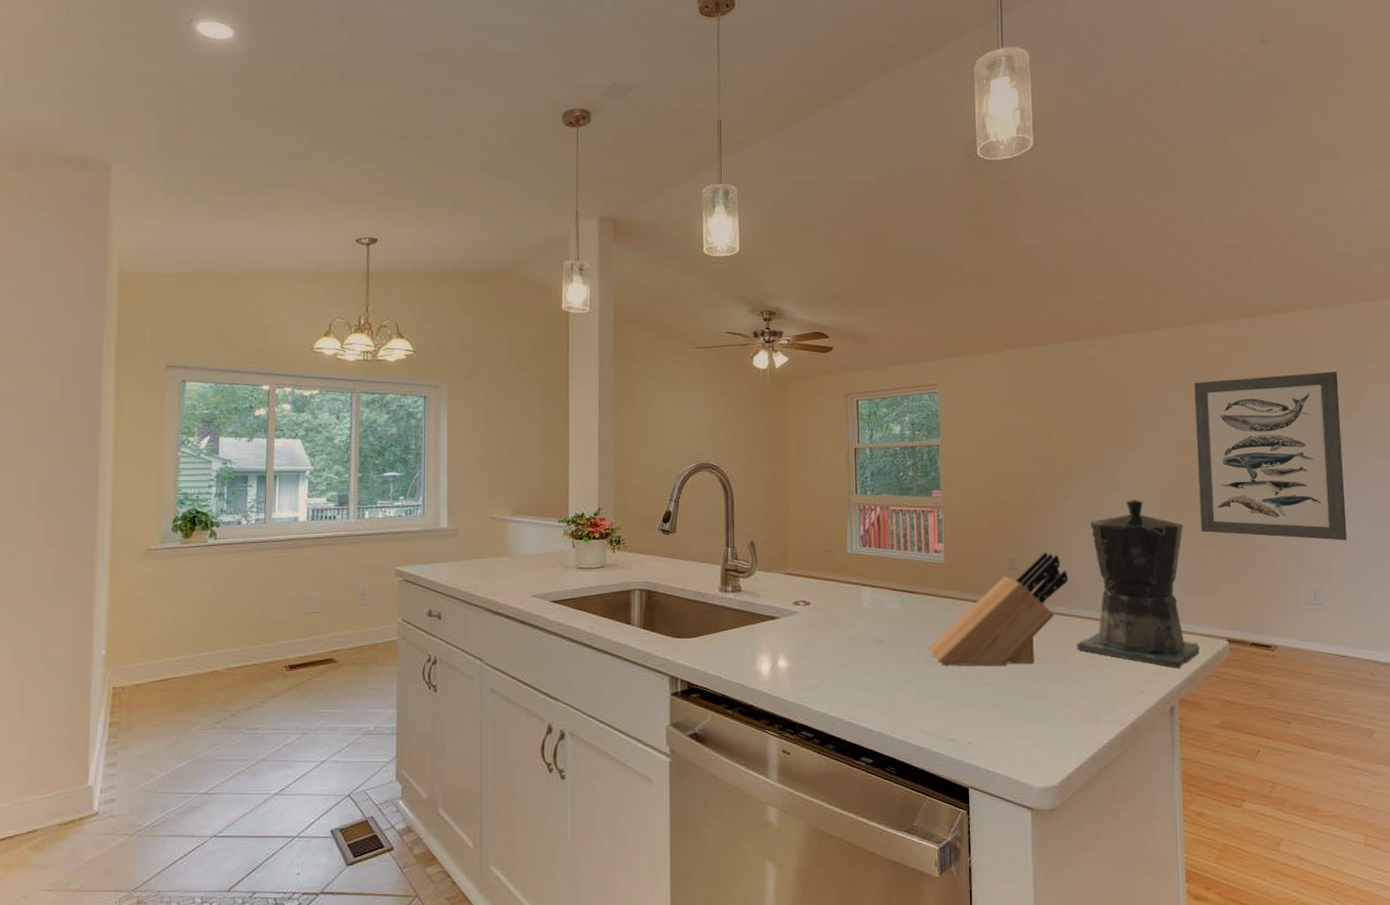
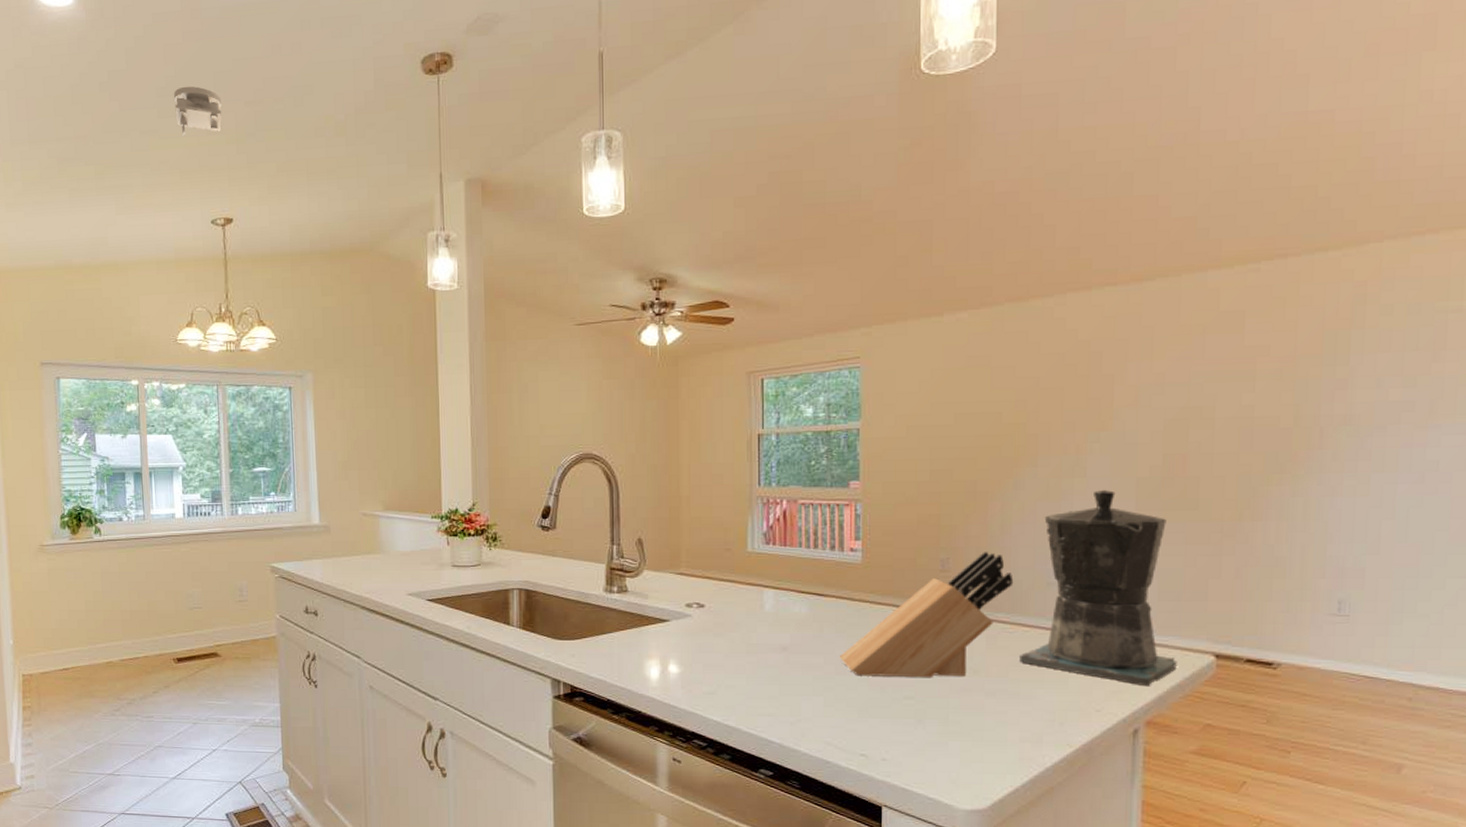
smoke detector: none [327,118,374,163] -> present [174,86,222,136]
wall art: present [1194,372,1347,541] -> none [1190,325,1402,539]

